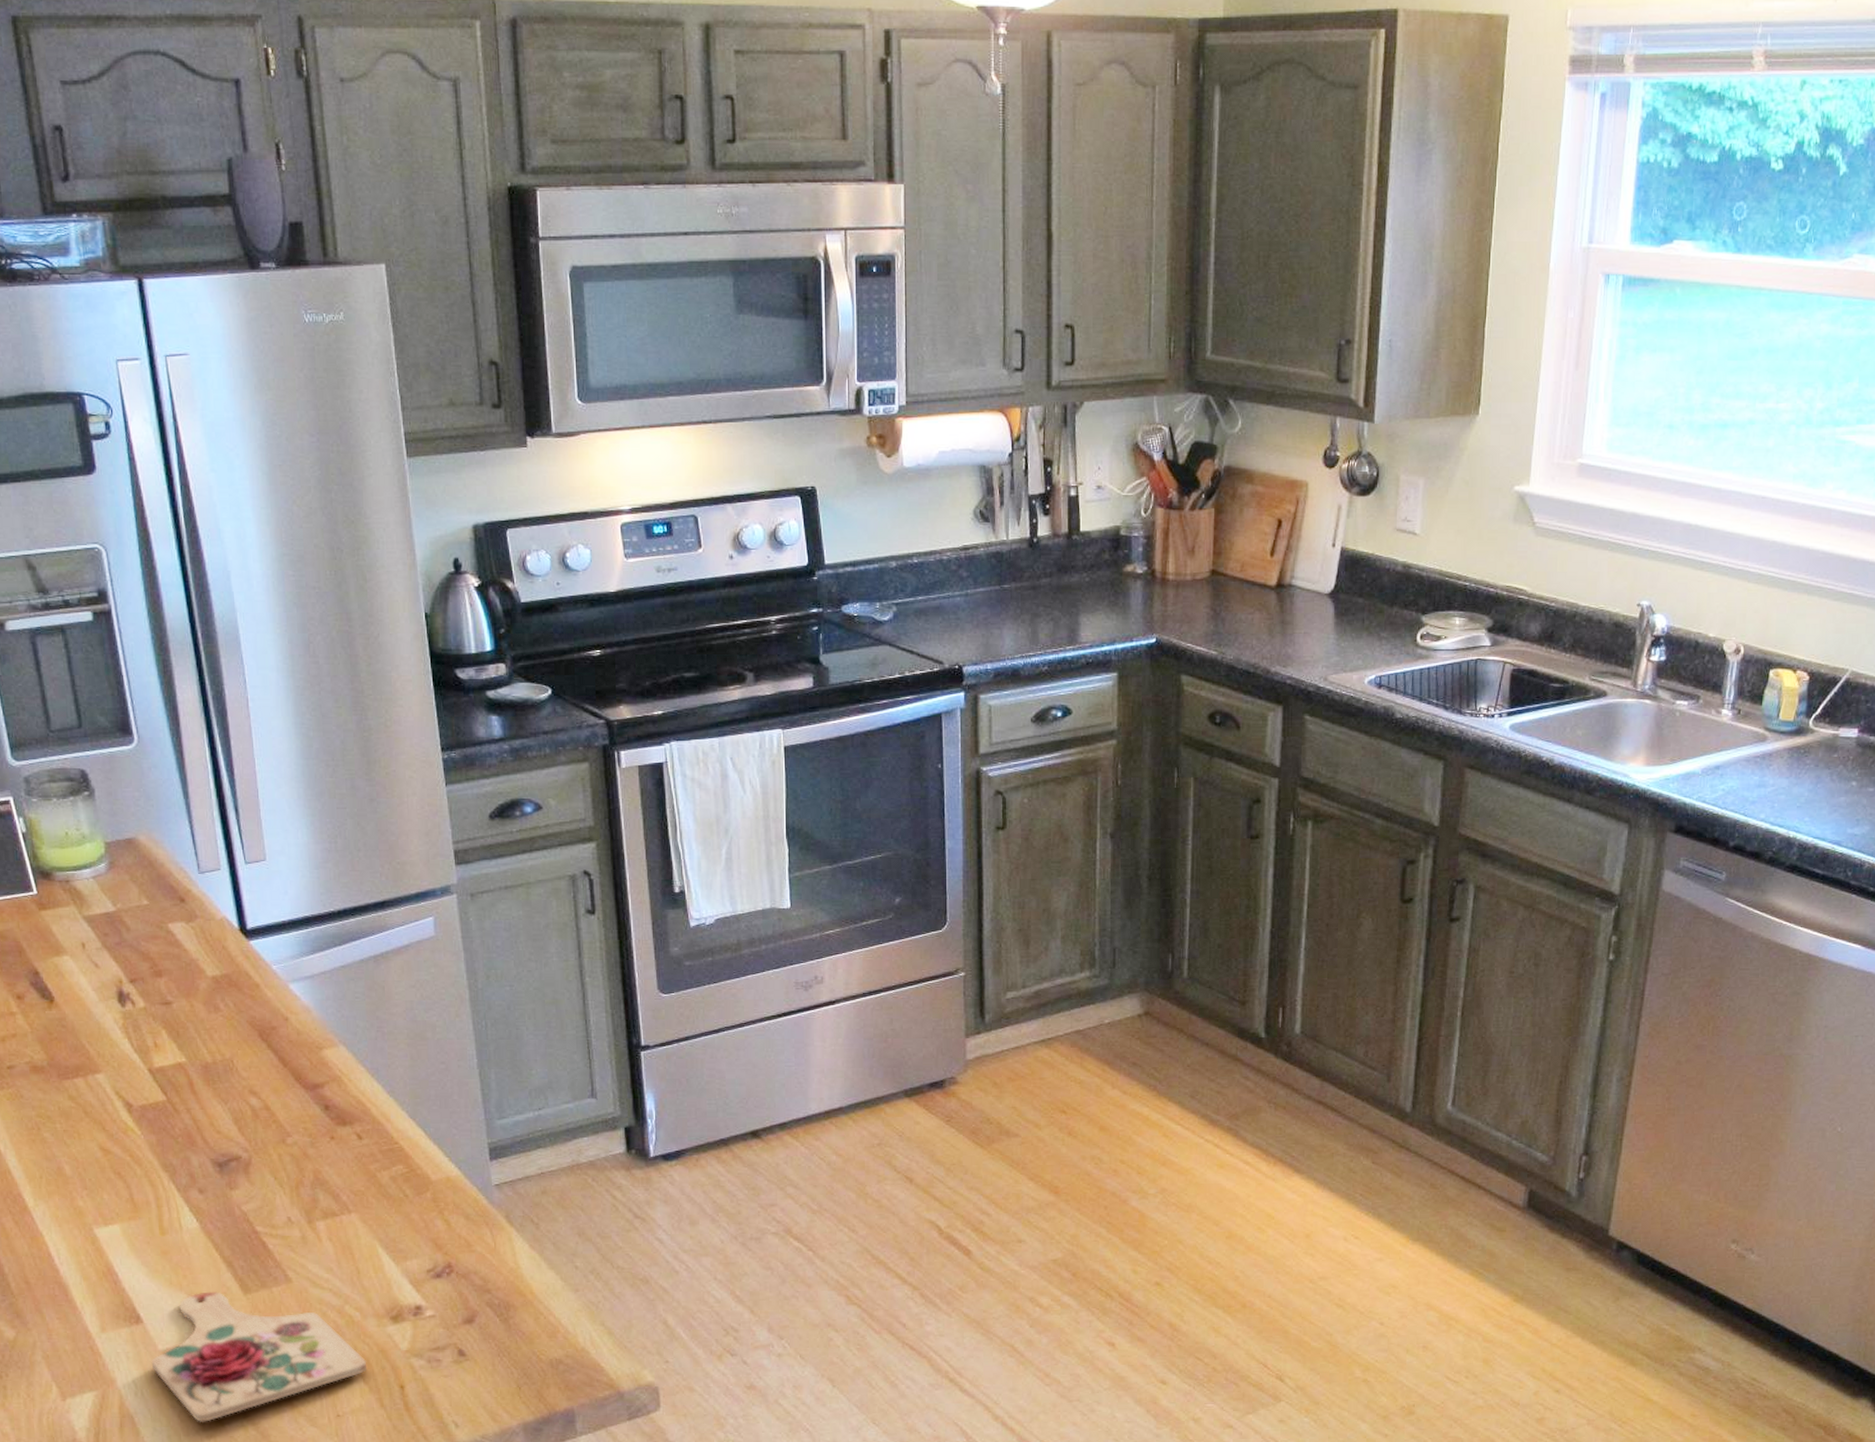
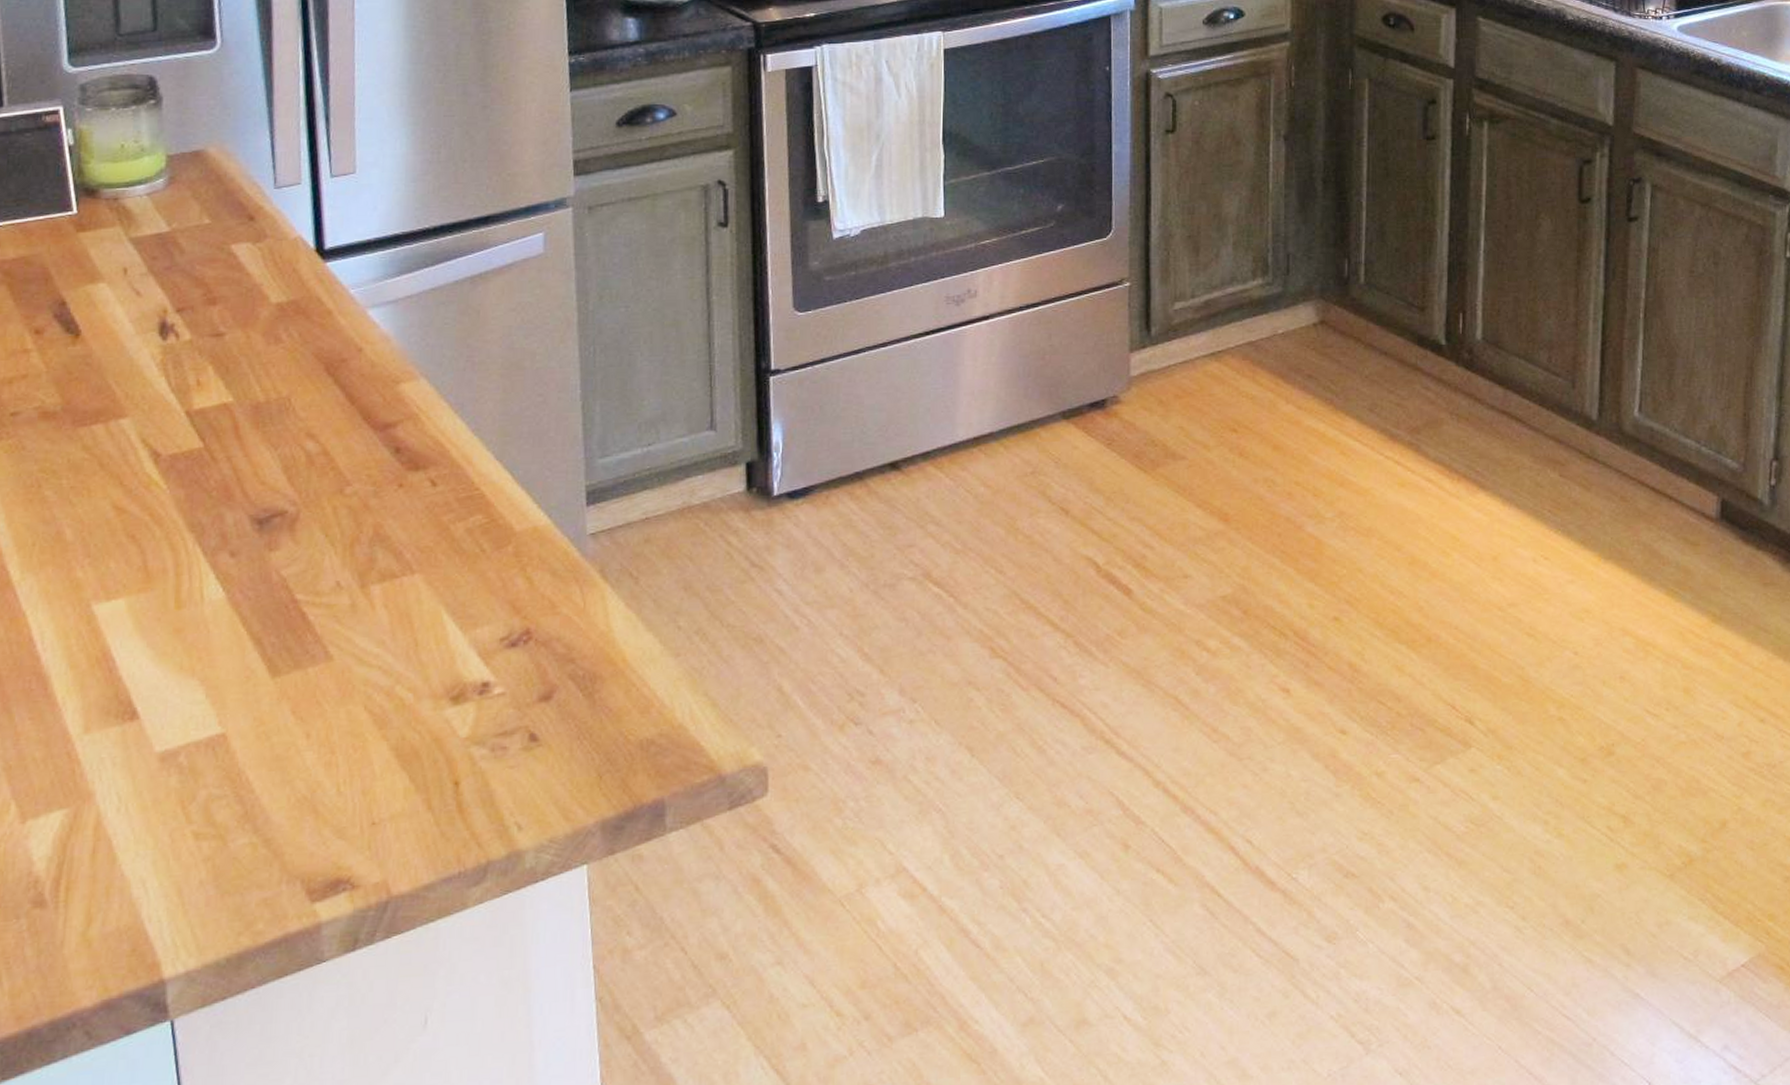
cutting board: present [151,1291,367,1422] -> none [143,676,416,842]

